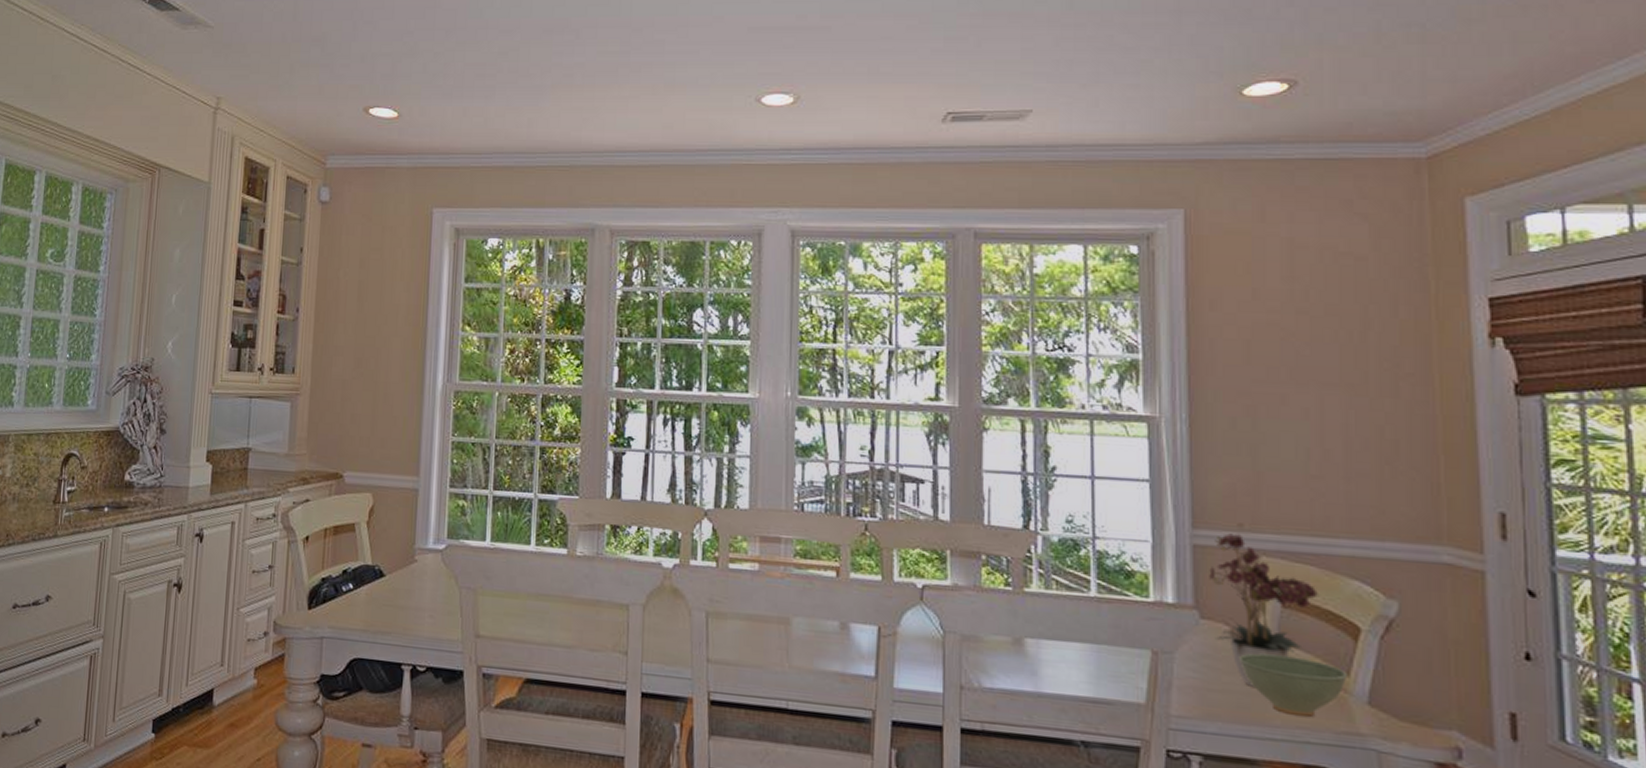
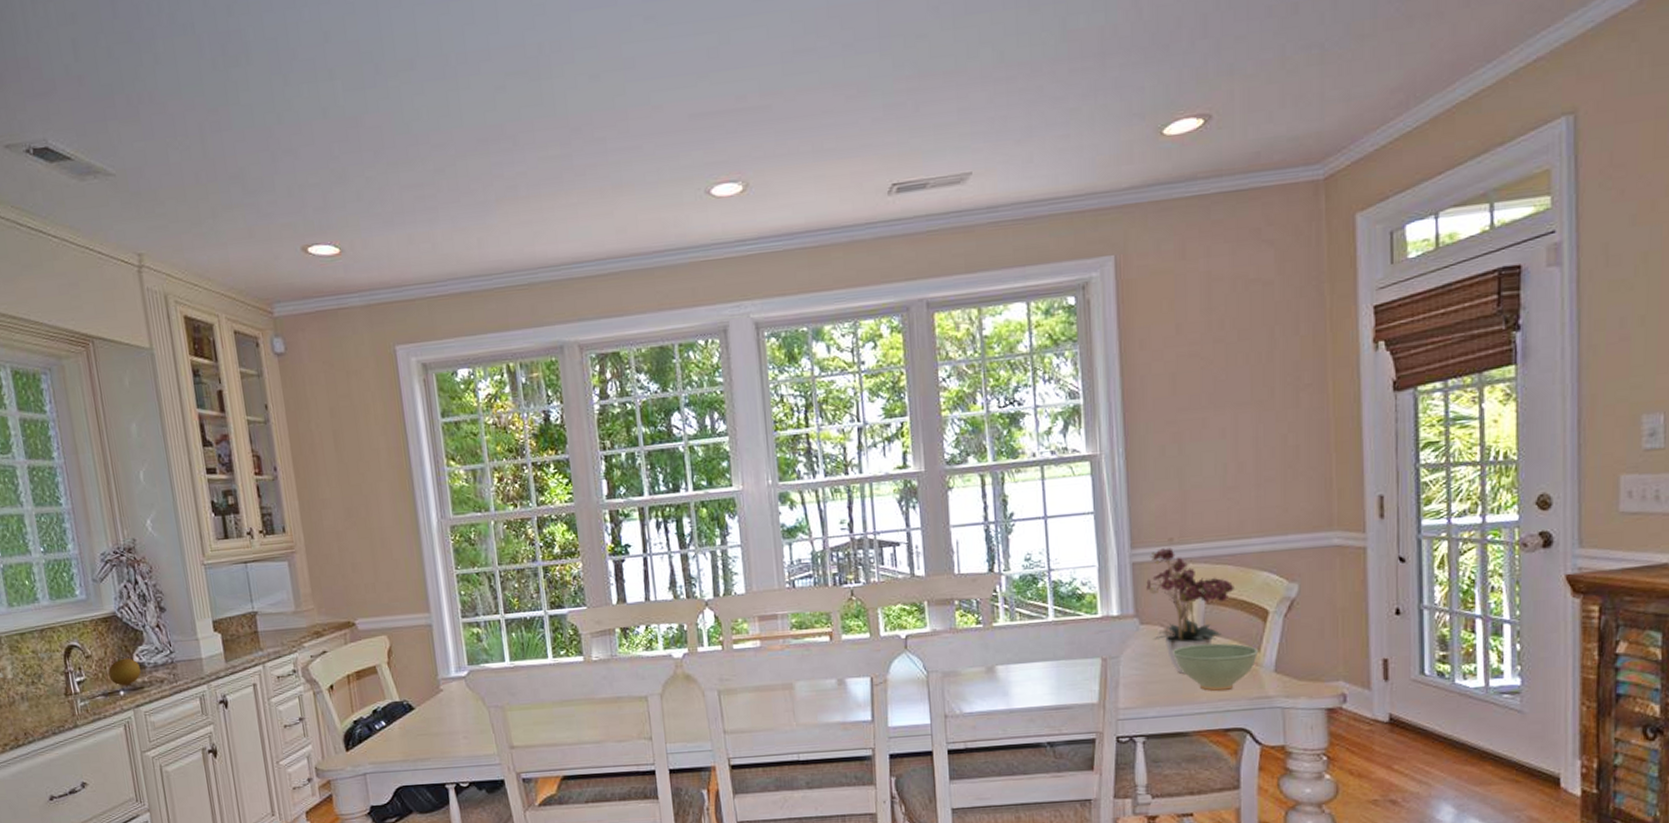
fruit: none [98,474,129,503] -> present [108,658,141,686]

